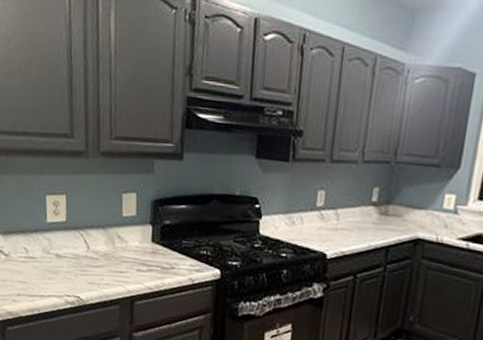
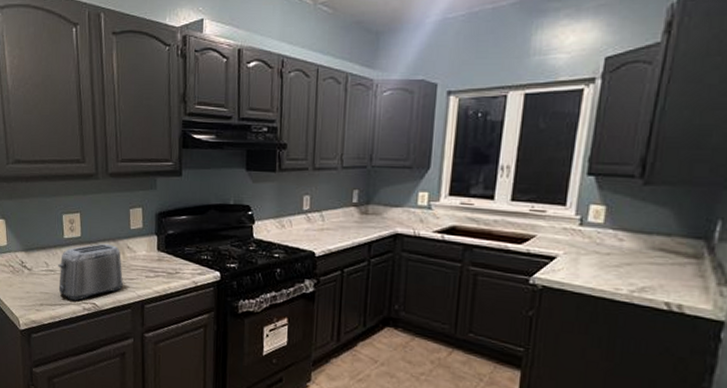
toaster: none [38,230,113,294] -> present [58,243,124,301]

